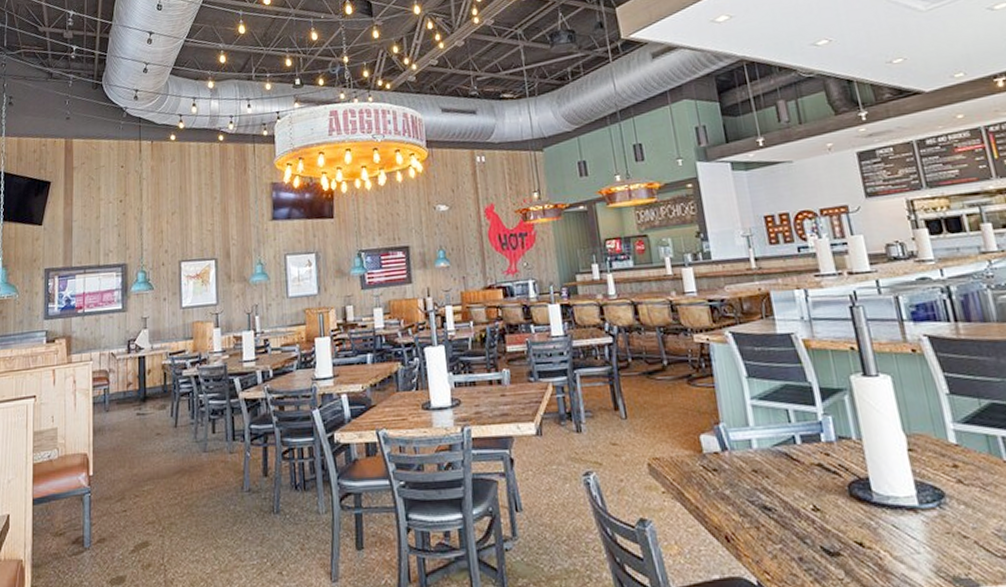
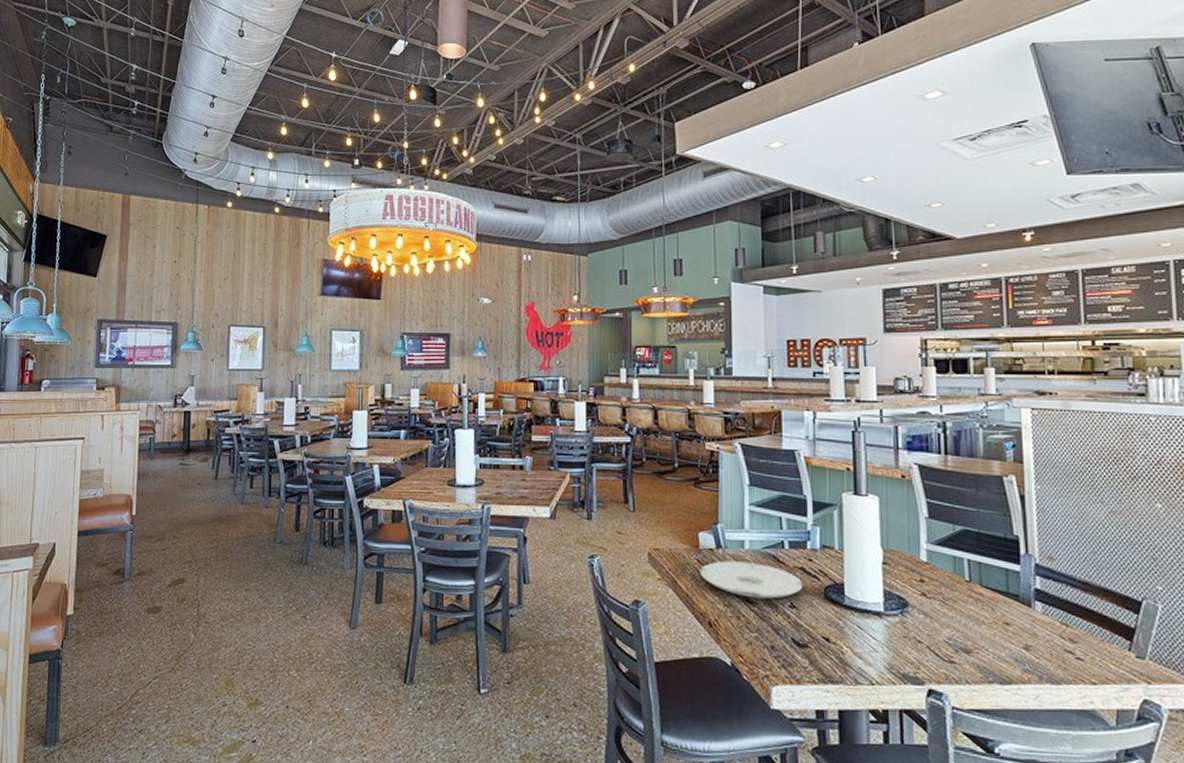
plate: none [707,463,825,505] -> present [700,561,804,599]

